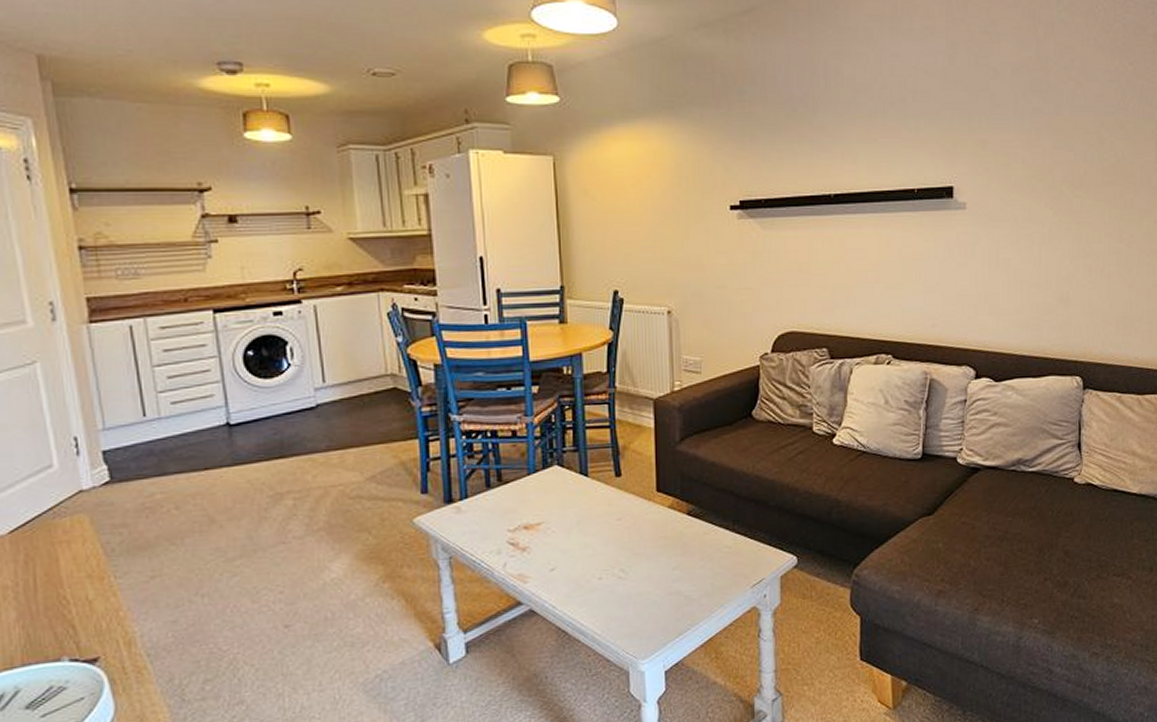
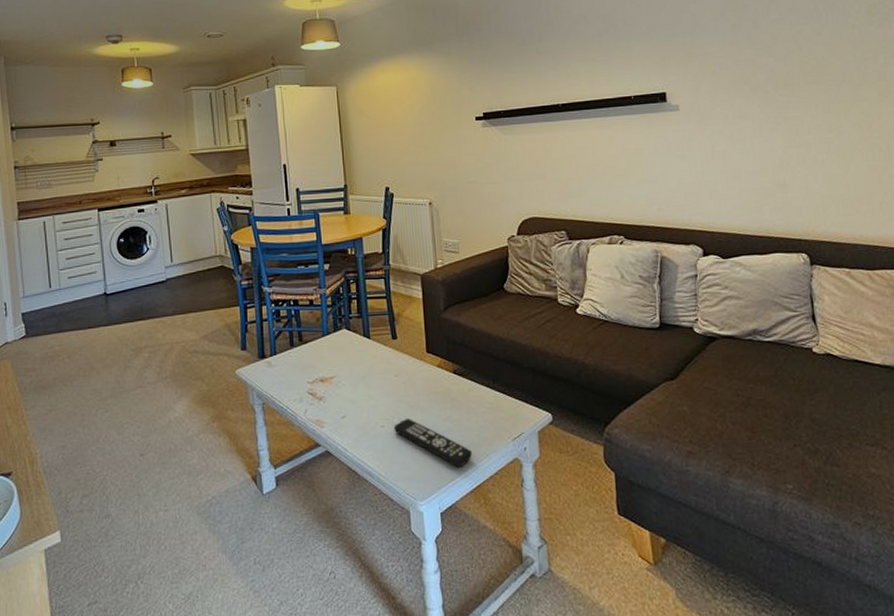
remote control: none [613,568,704,621] -> present [393,419,472,468]

